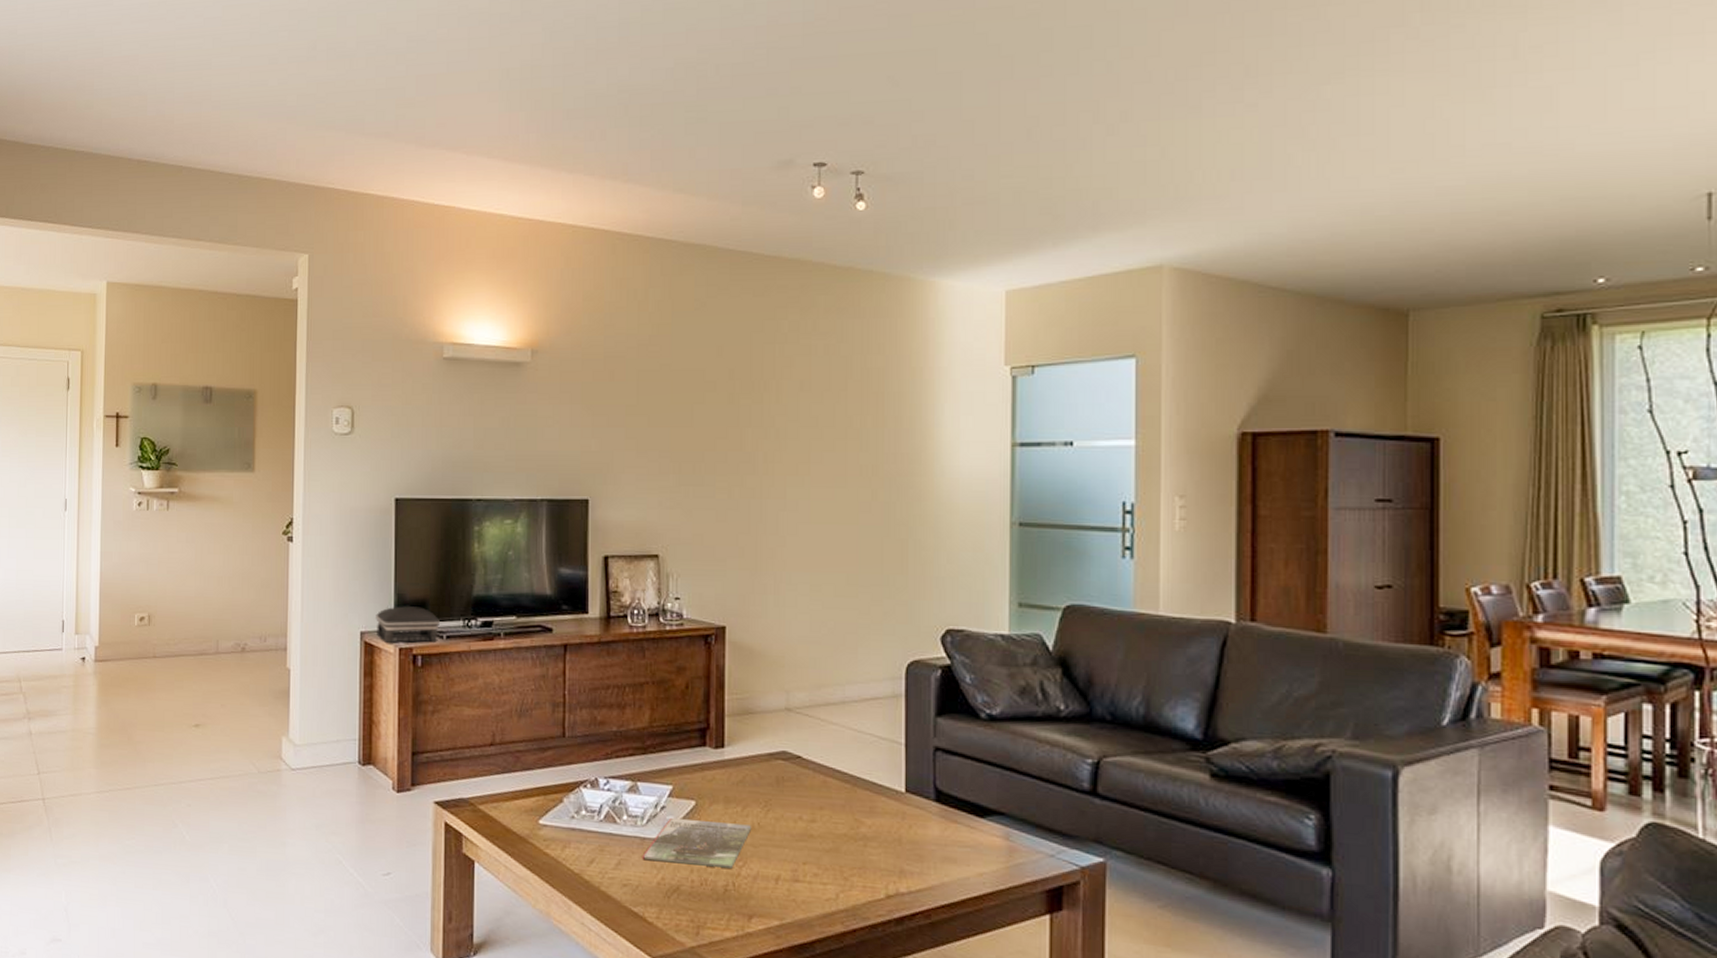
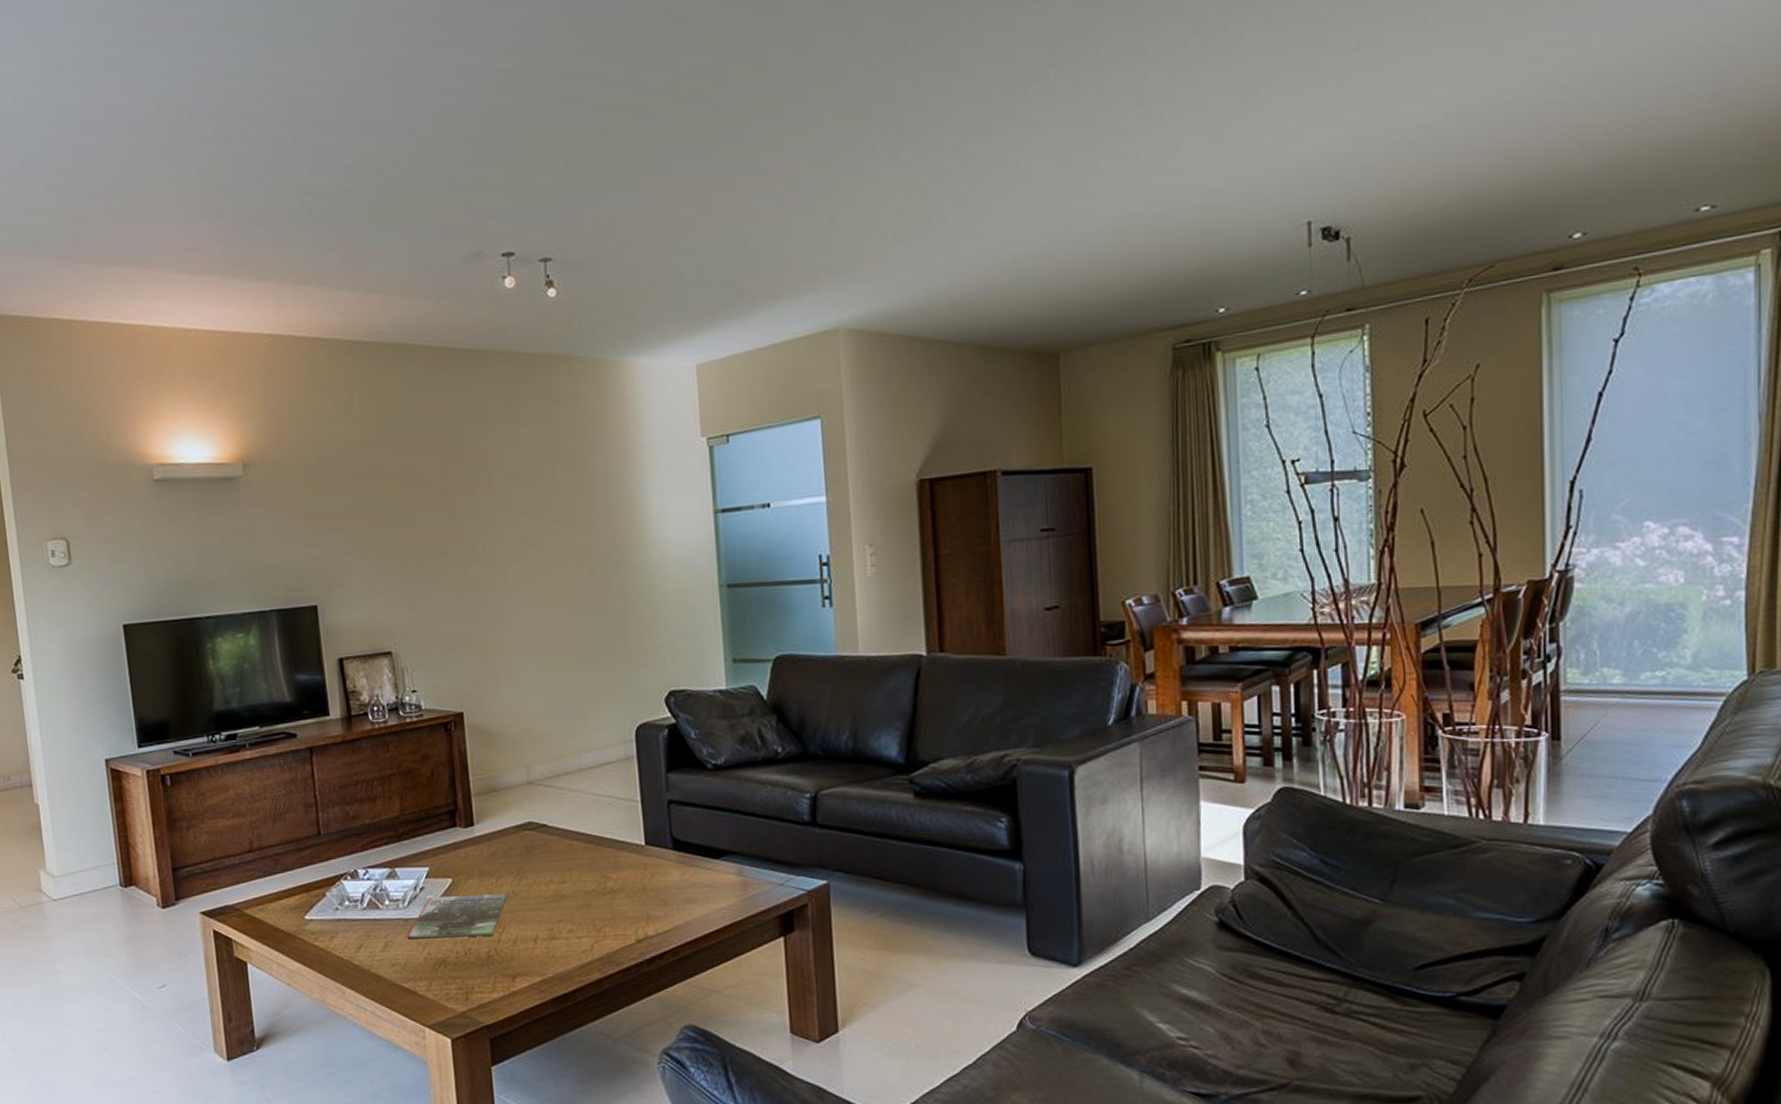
wireless router: present [376,606,440,644] -> none [118,728,184,768]

